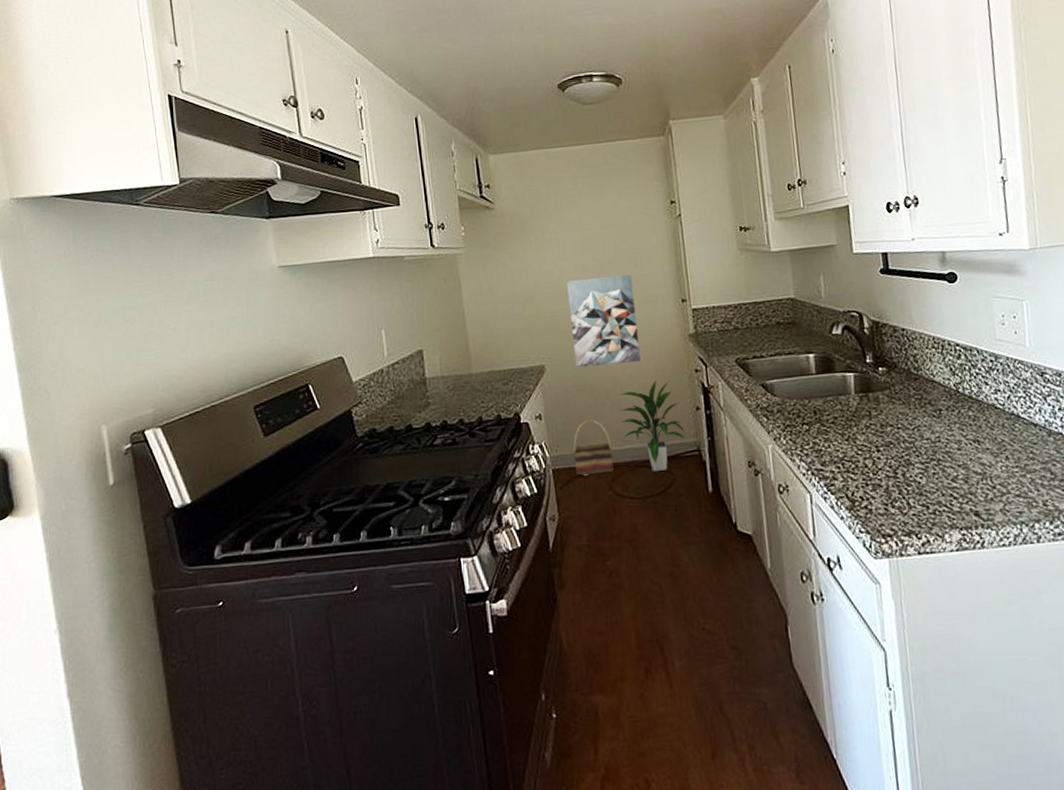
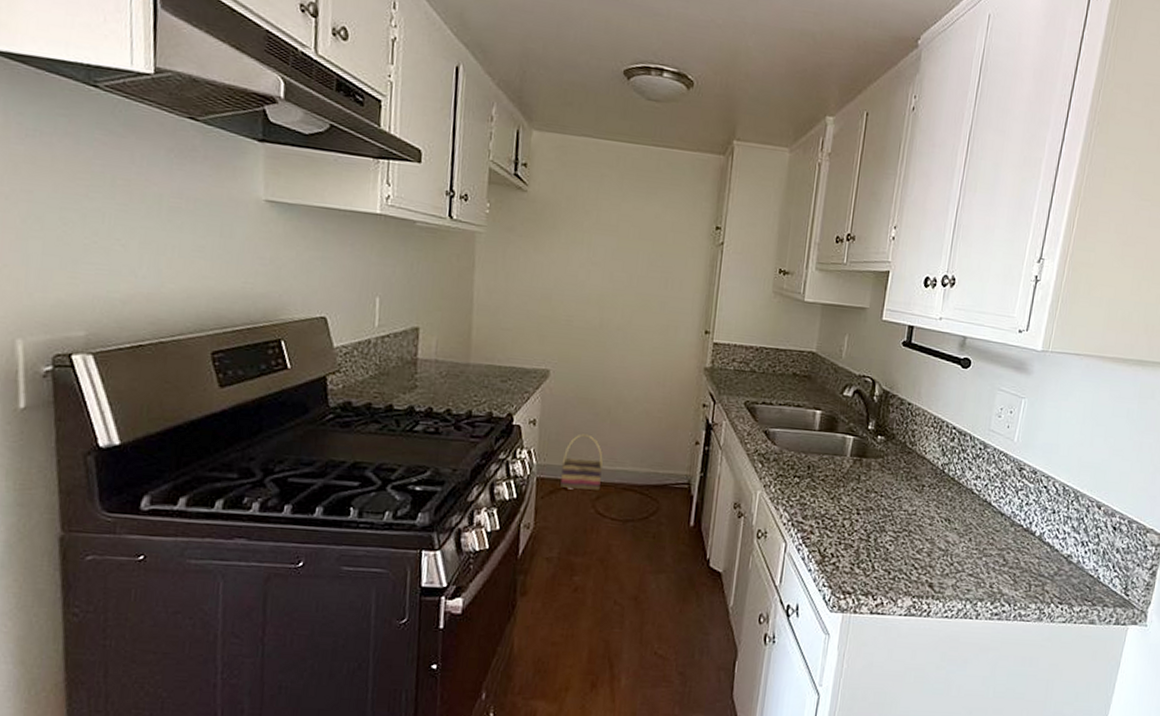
wall art: present [567,274,640,368] -> none [582,287,660,385]
indoor plant: present [619,379,687,471] -> none [616,406,681,498]

